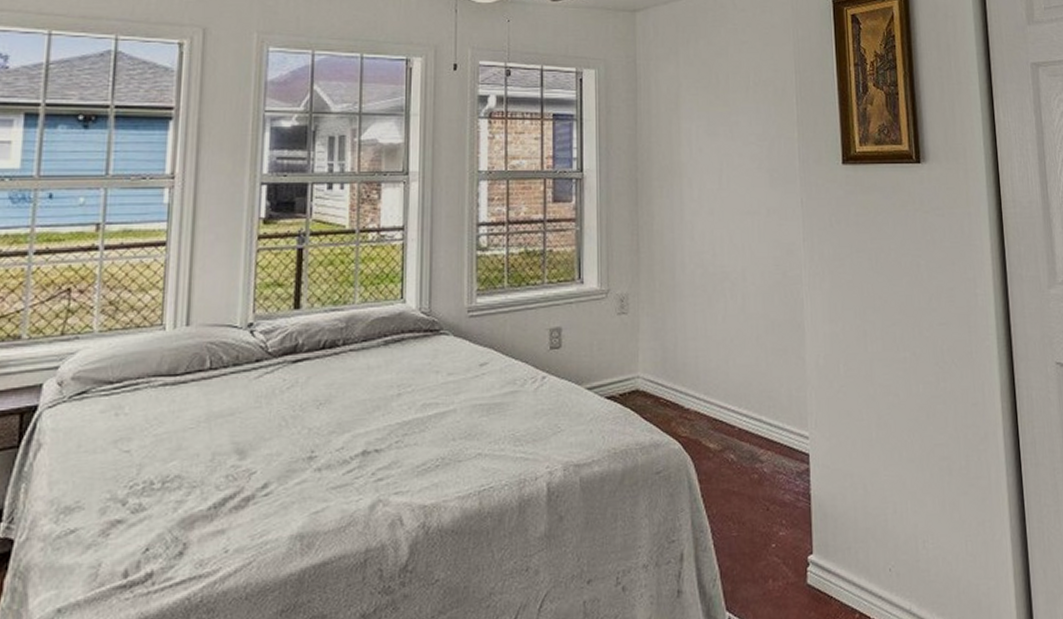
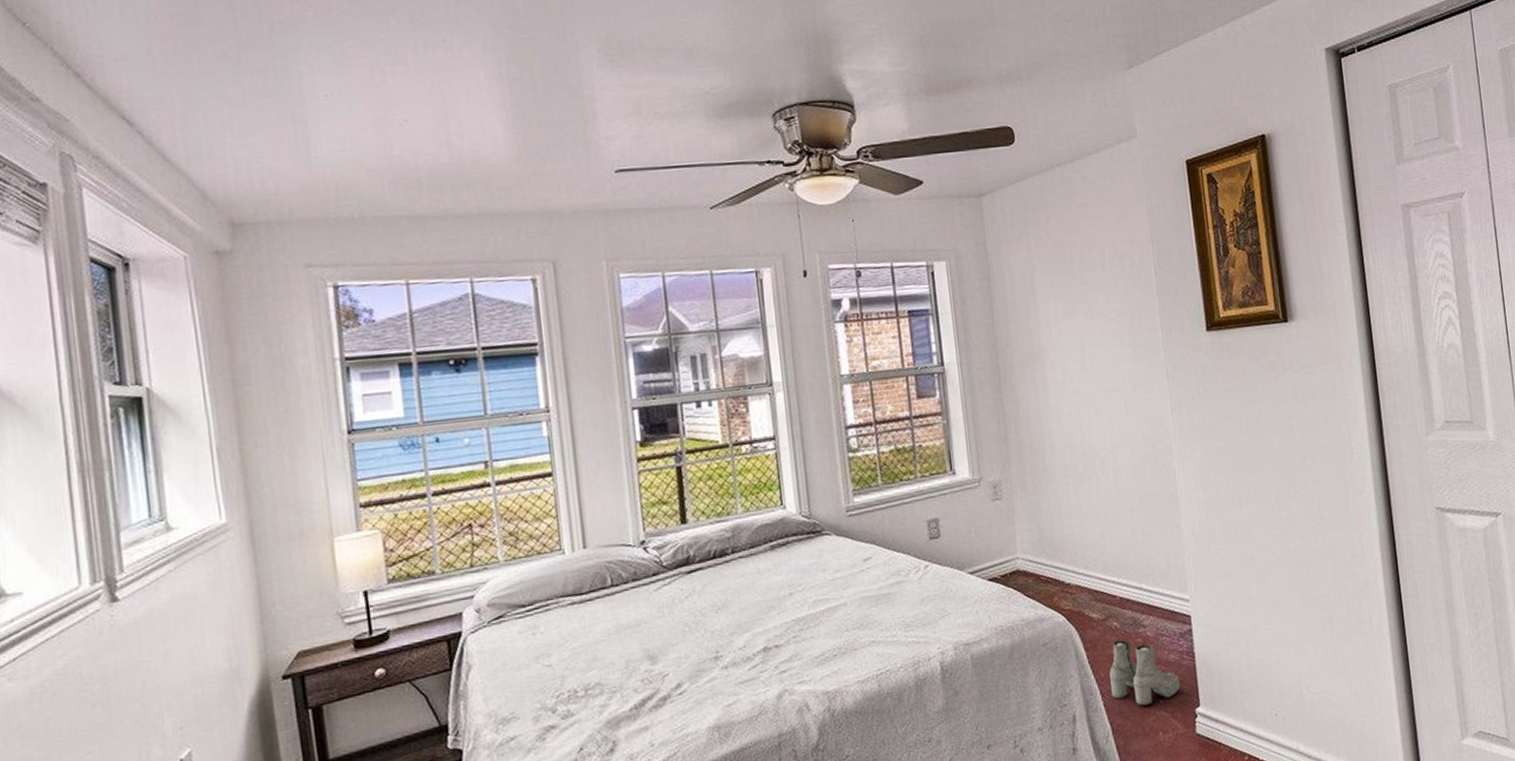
boots: none [722,474,794,549] -> present [1109,639,1181,706]

